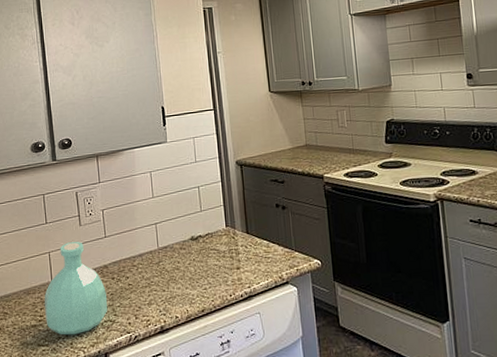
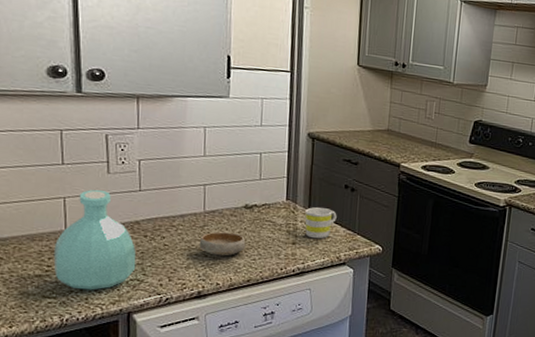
bowl: none [157,265,197,289] -> present [199,231,246,256]
mug: none [244,229,273,261] -> present [304,207,337,239]

